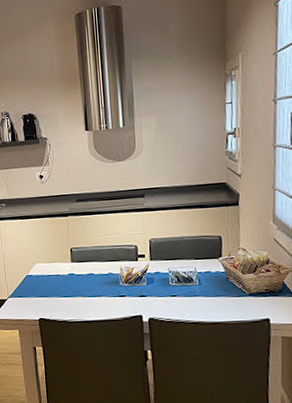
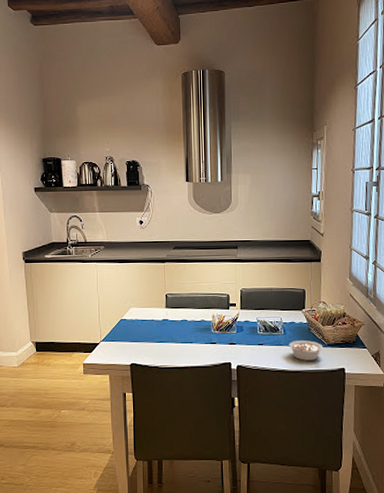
legume: none [204,290,245,312] -> present [288,340,324,361]

